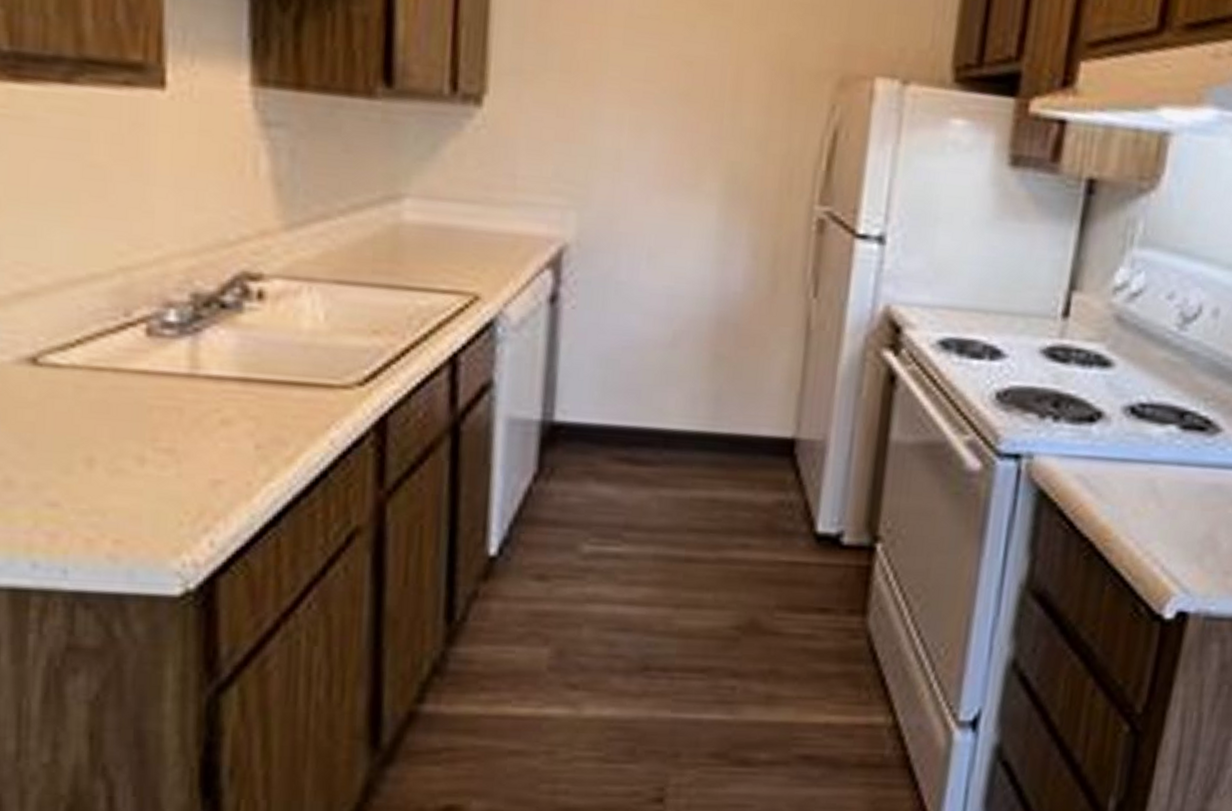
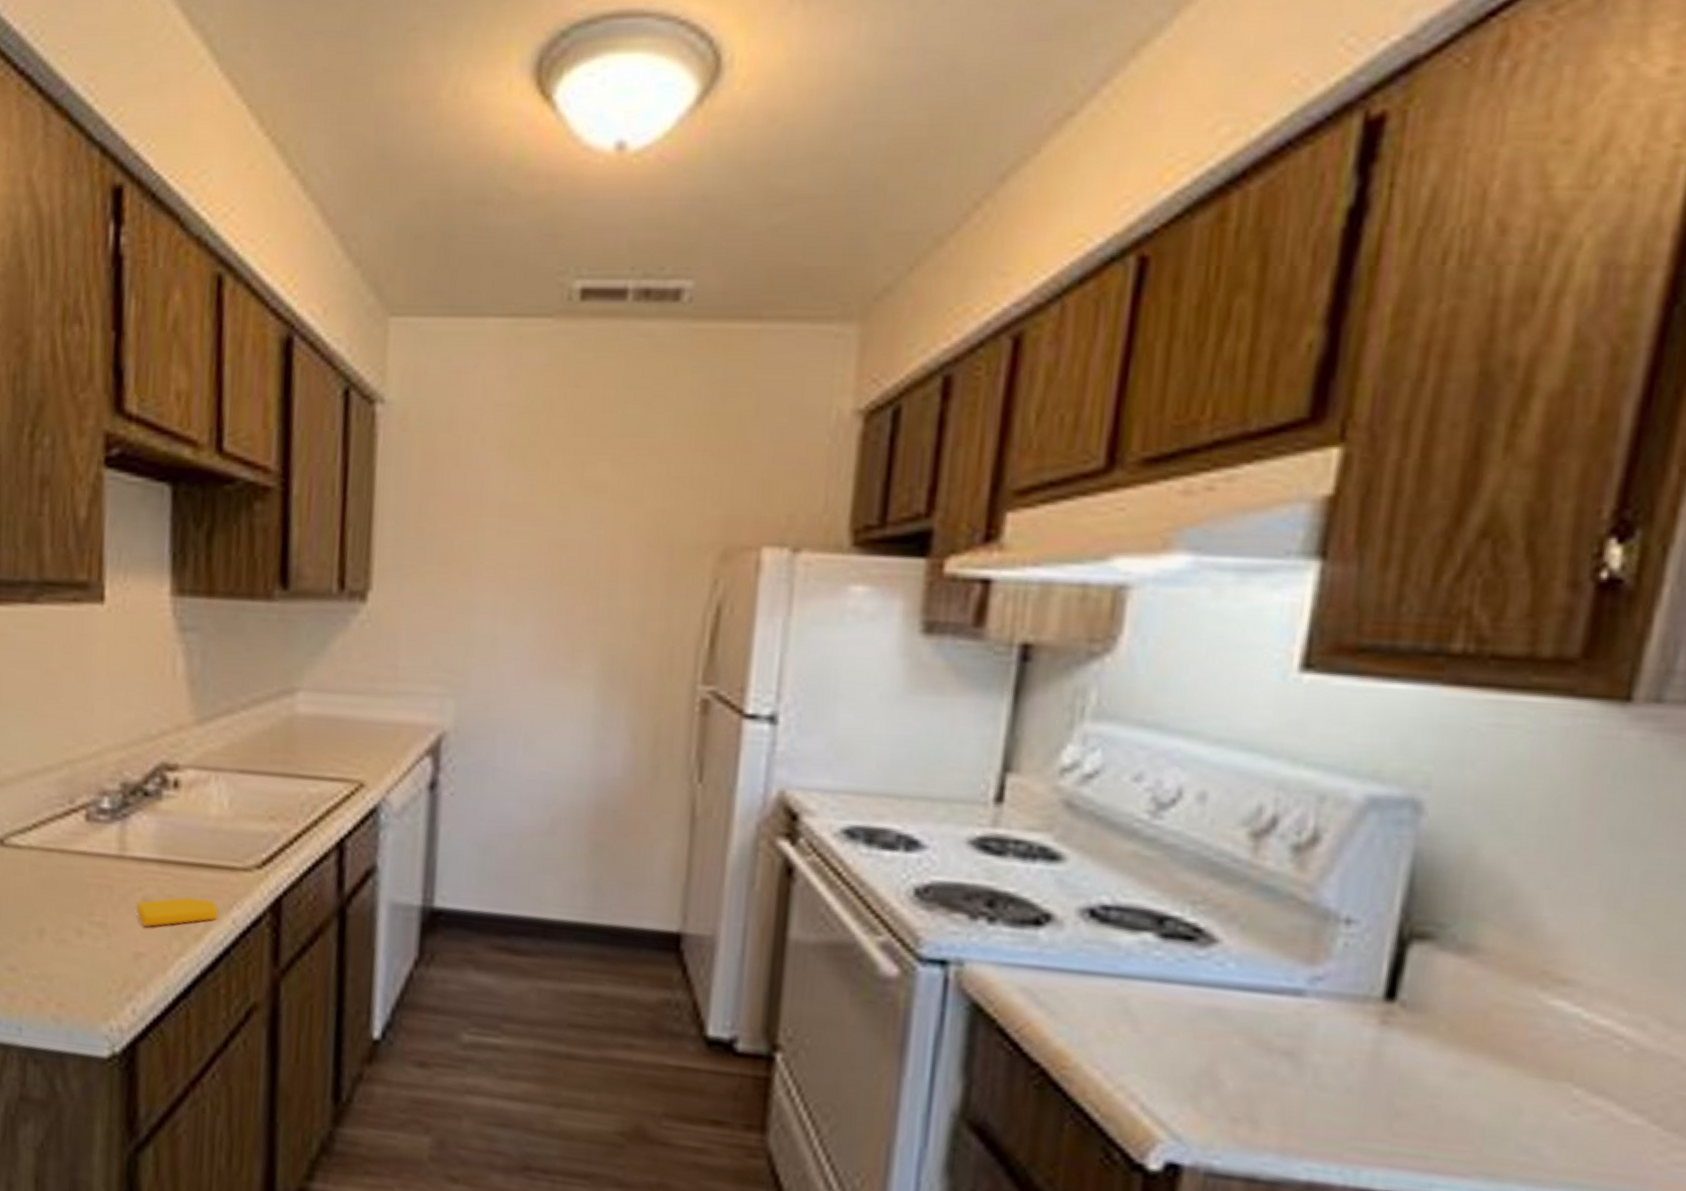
sponge: none [213,417,314,451] -> present [136,896,219,927]

